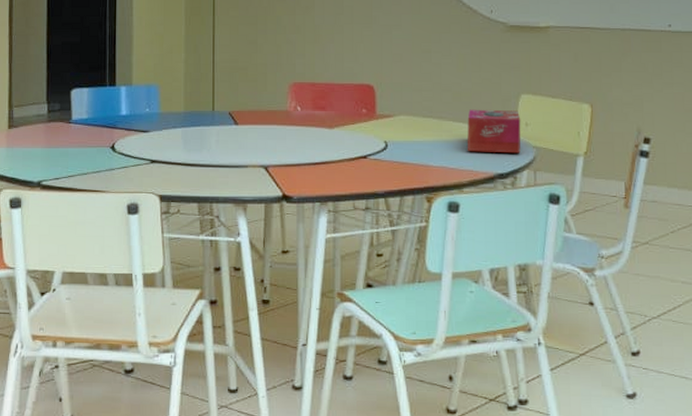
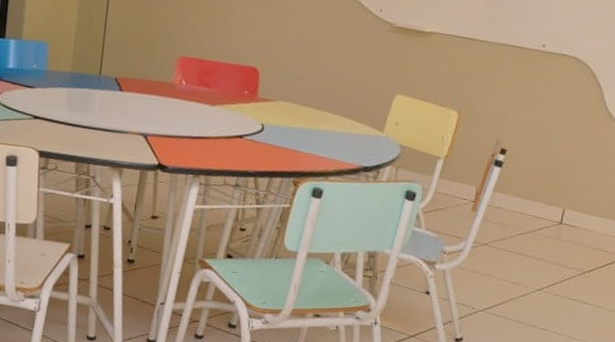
tissue box: present [467,109,521,154] -> none [337,103,392,150]

